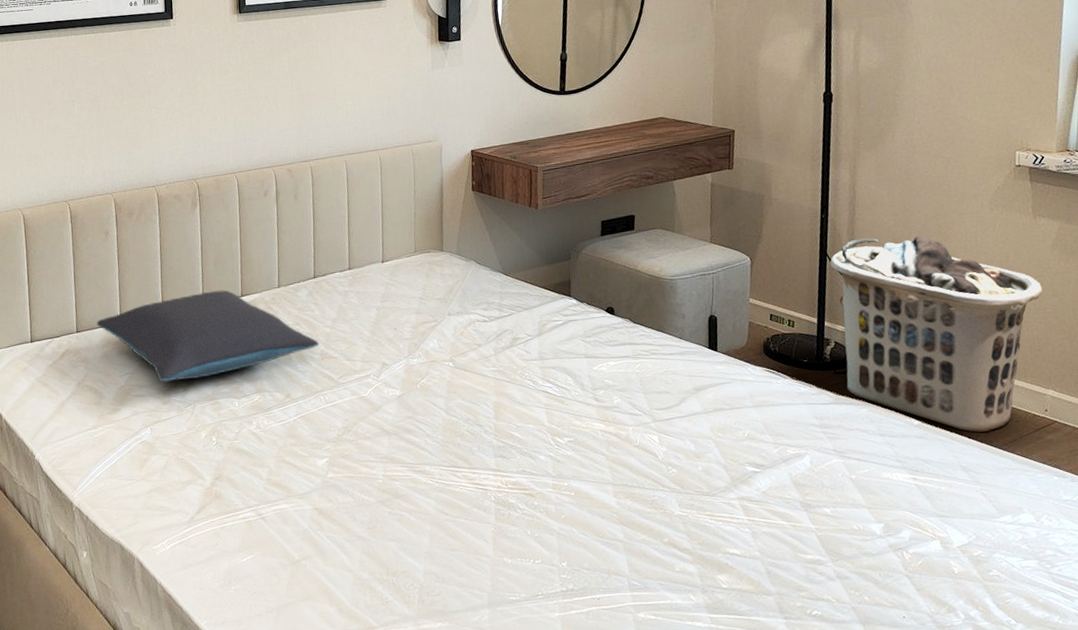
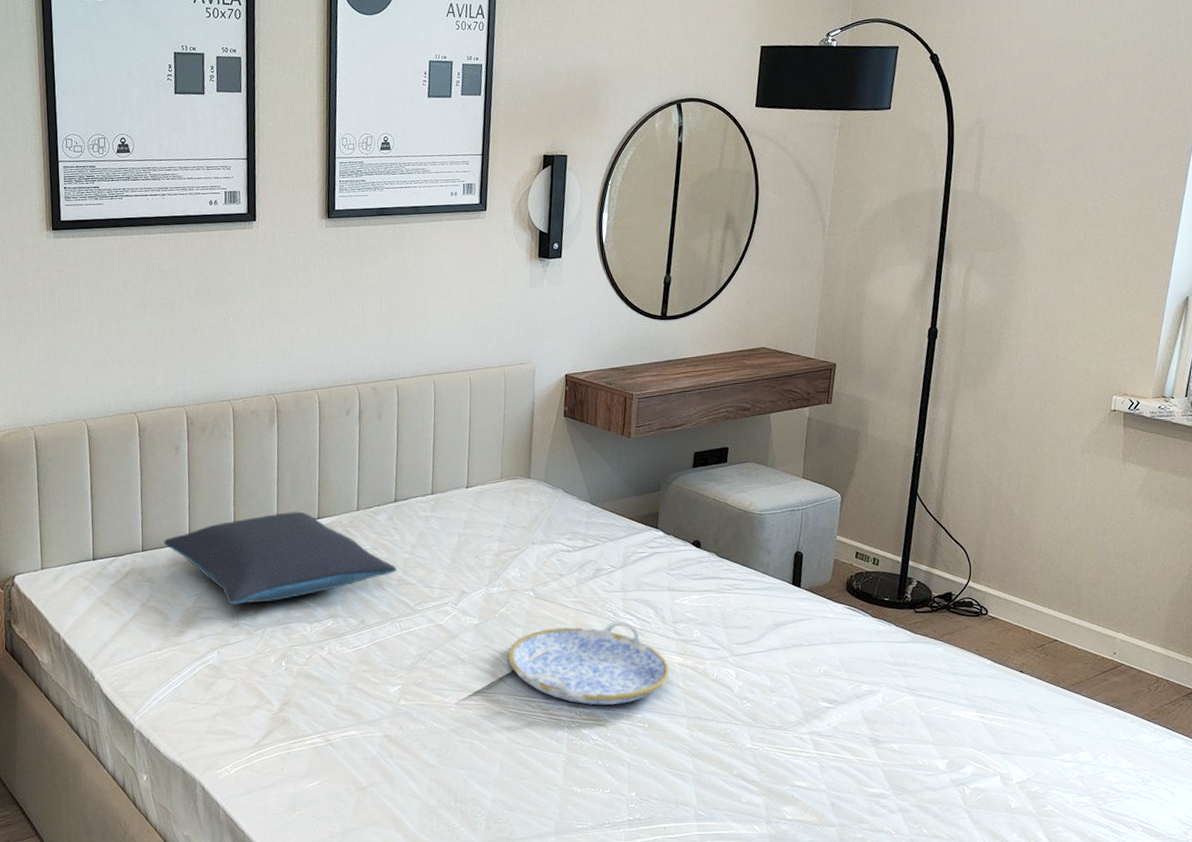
serving tray: none [430,389,592,474] -> present [507,621,670,706]
clothes hamper: present [830,235,1043,432] -> none [919,477,1124,673]

